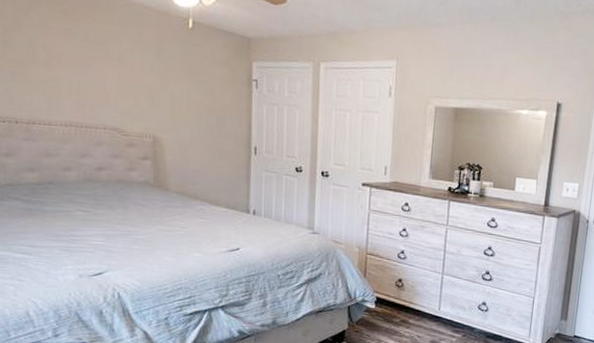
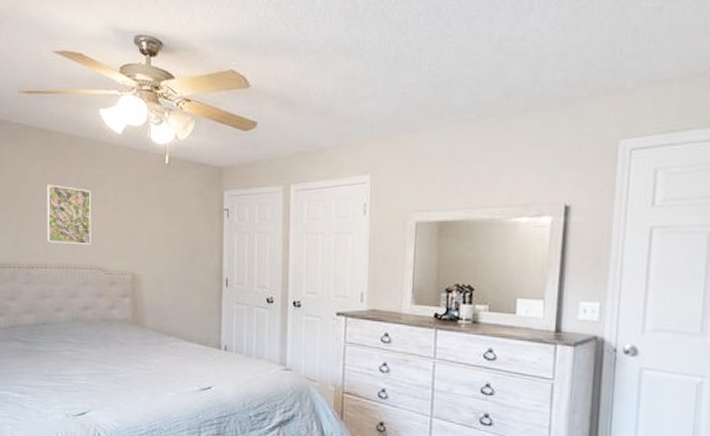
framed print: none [47,35,104,105] -> present [46,184,92,246]

